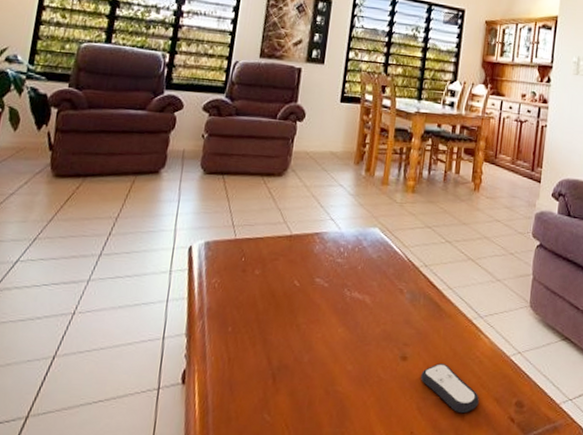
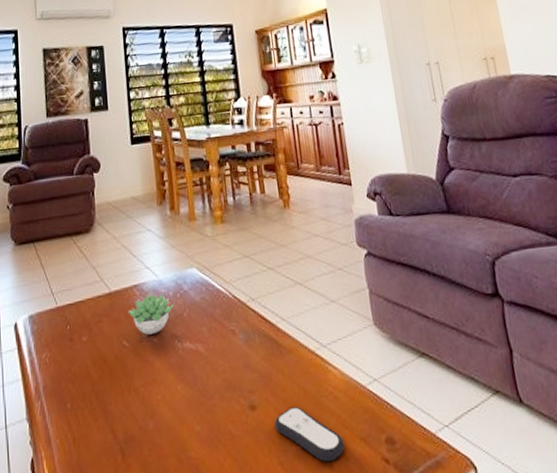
succulent plant: none [304,244,350,280] -> present [128,293,173,335]

